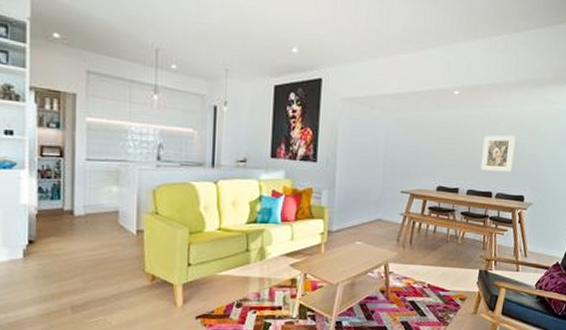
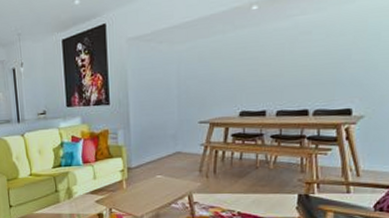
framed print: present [481,135,516,172] -> none [292,42,335,88]

